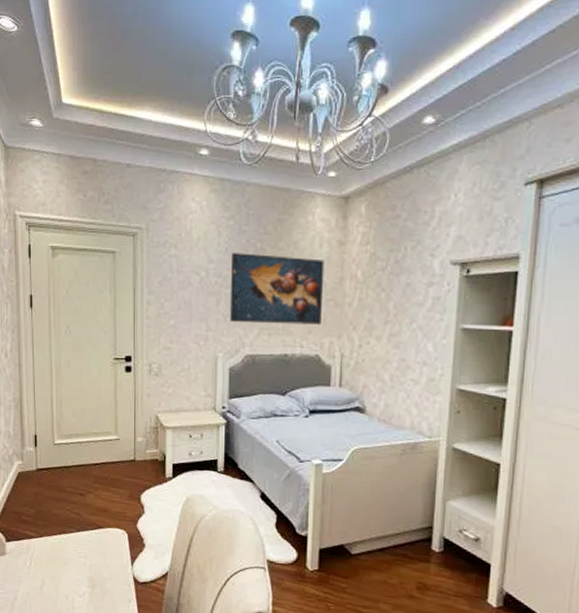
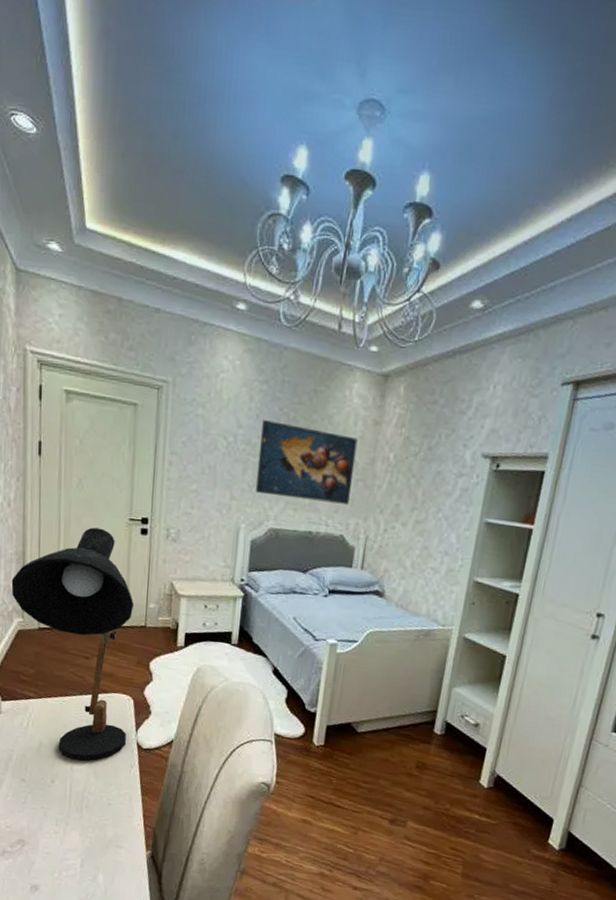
desk lamp: none [11,369,123,597] -> present [11,527,134,761]

